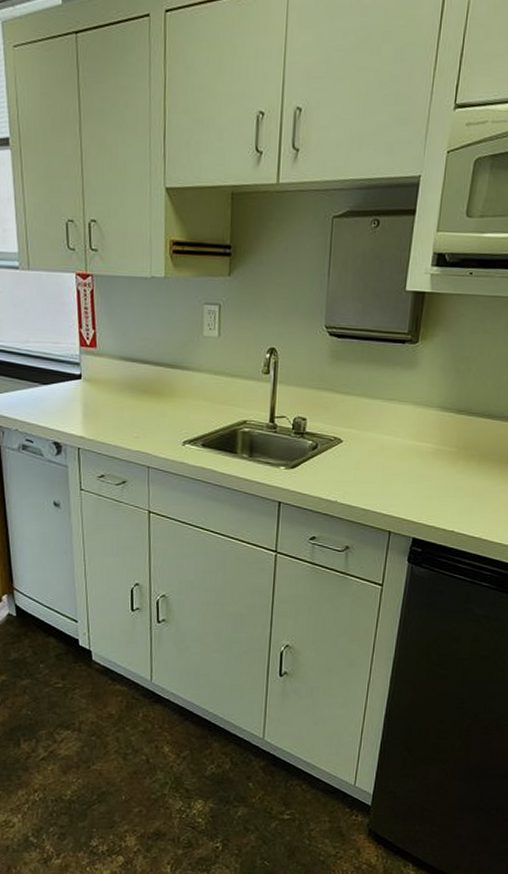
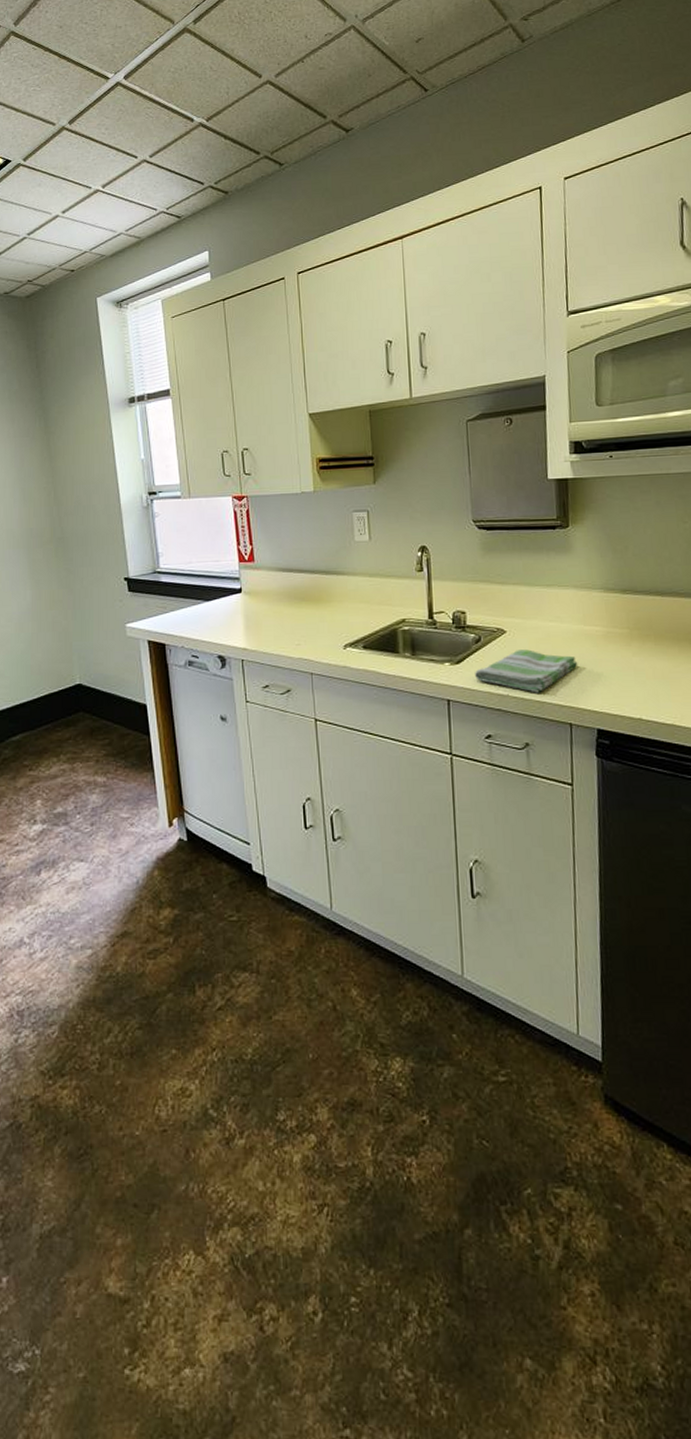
dish towel: none [308,459,405,502] -> present [475,649,578,693]

